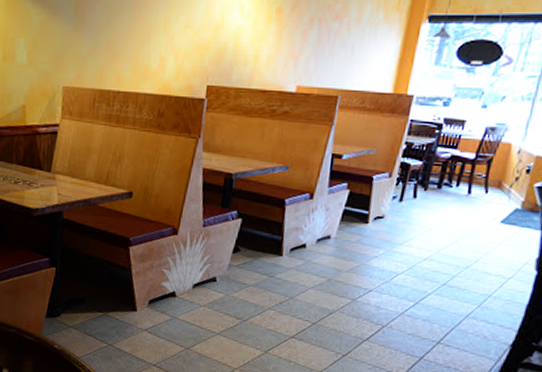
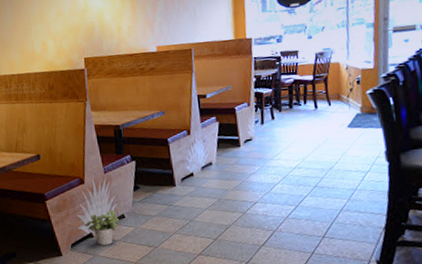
potted plant: none [169,270,209,309] -> present [85,210,119,245]

